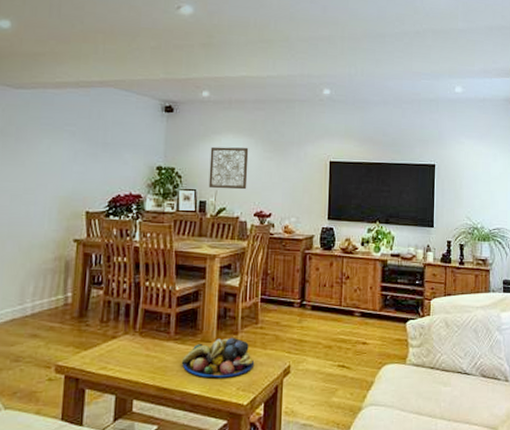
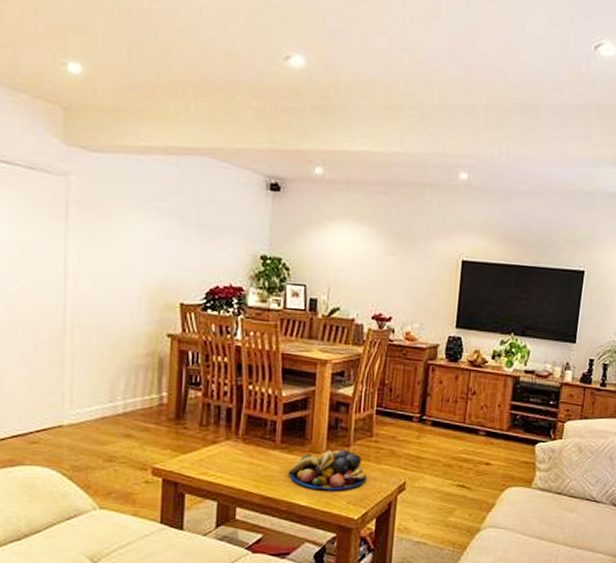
wall art: present [208,146,249,190] -> none [320,235,368,288]

